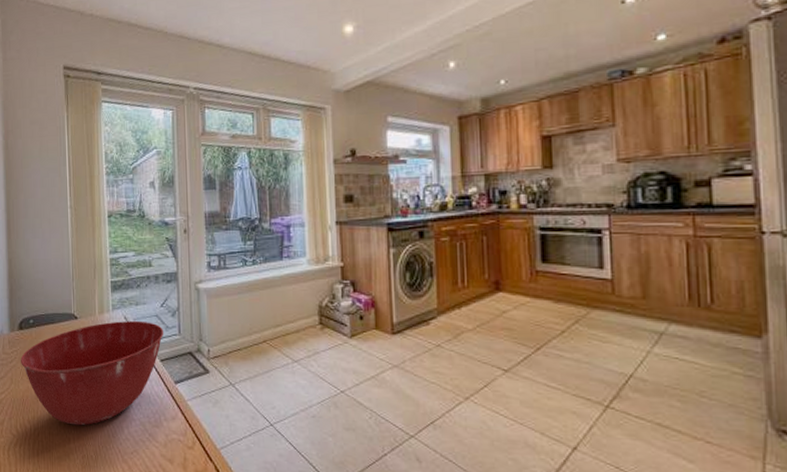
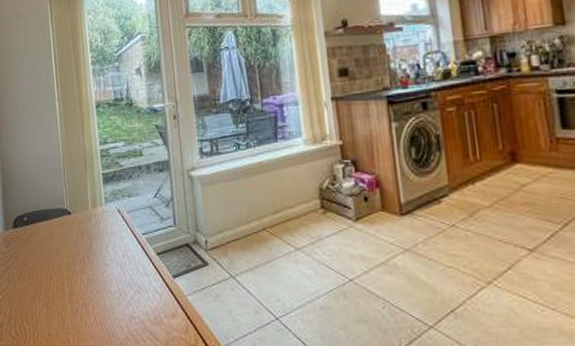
mixing bowl: present [21,320,164,426] -> none [16,213,159,326]

